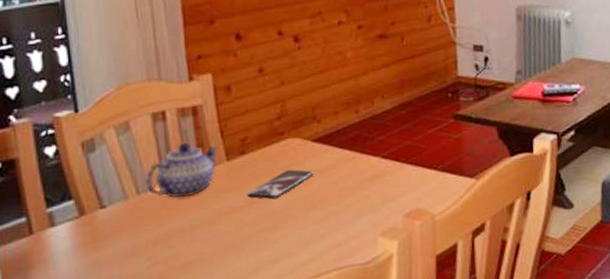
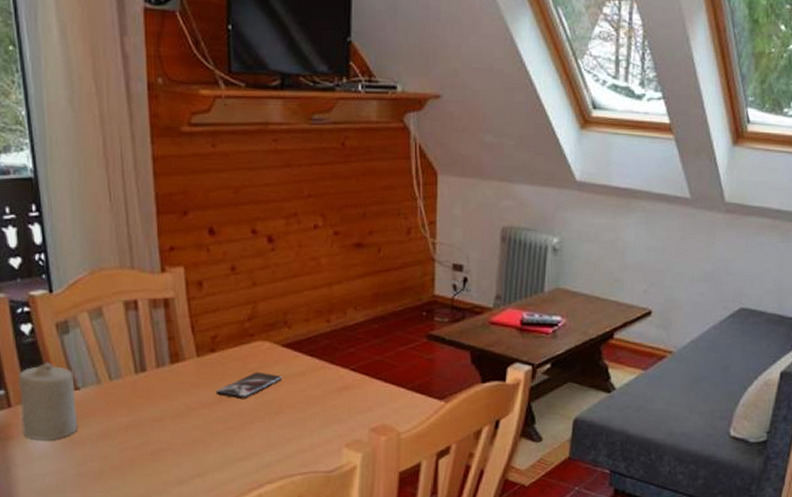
candle: none [40,183,104,266] -> present [18,362,78,441]
teapot: present [145,142,217,198] -> none [117,334,187,388]

